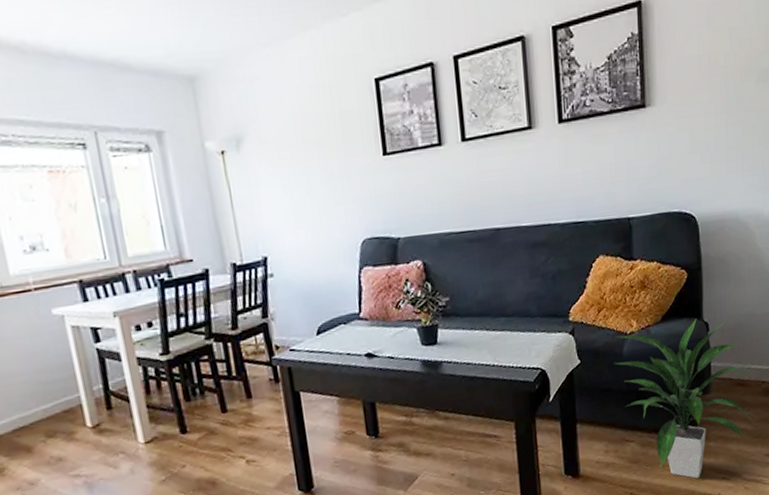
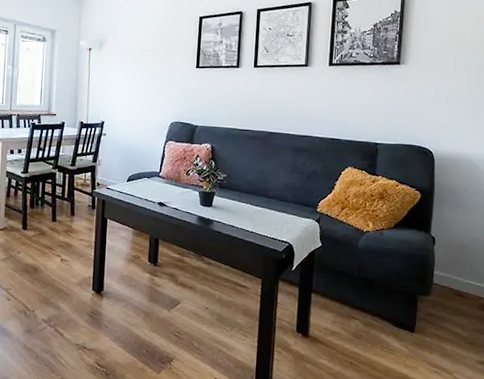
indoor plant: present [614,318,754,479] -> none [349,232,469,365]

